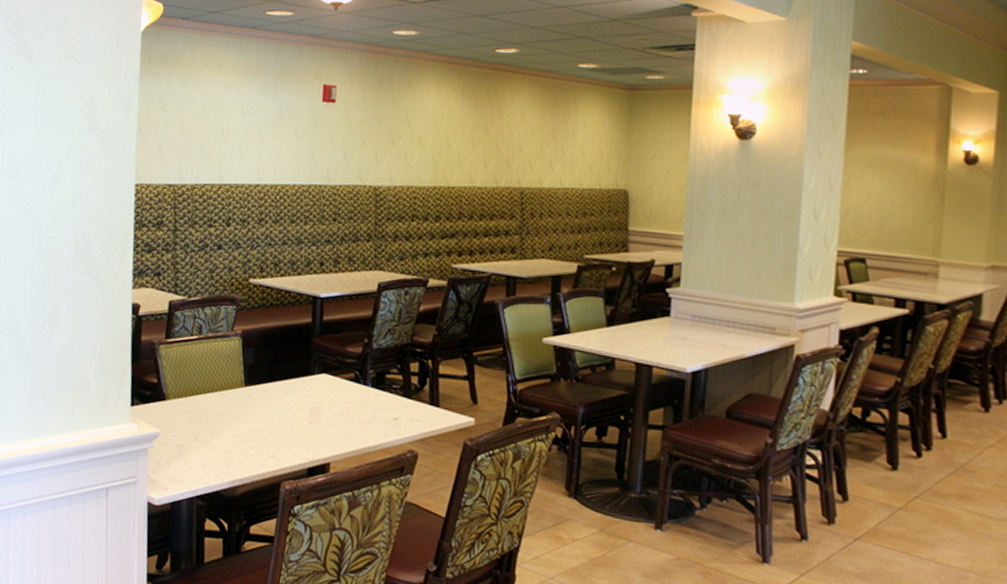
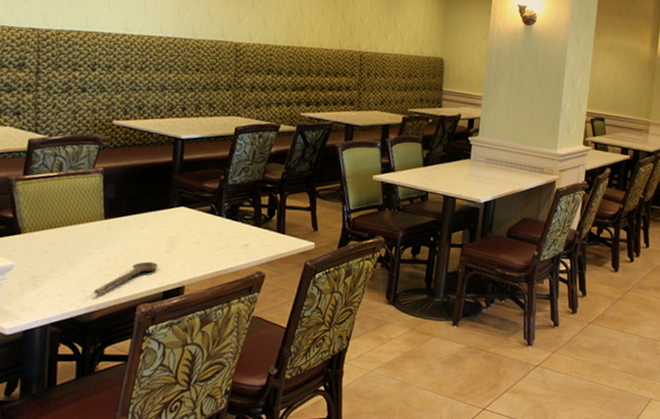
wooden spoon: none [237,433,301,468] -> present [94,261,158,295]

